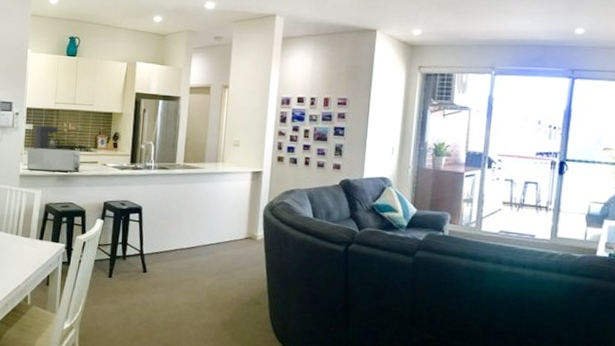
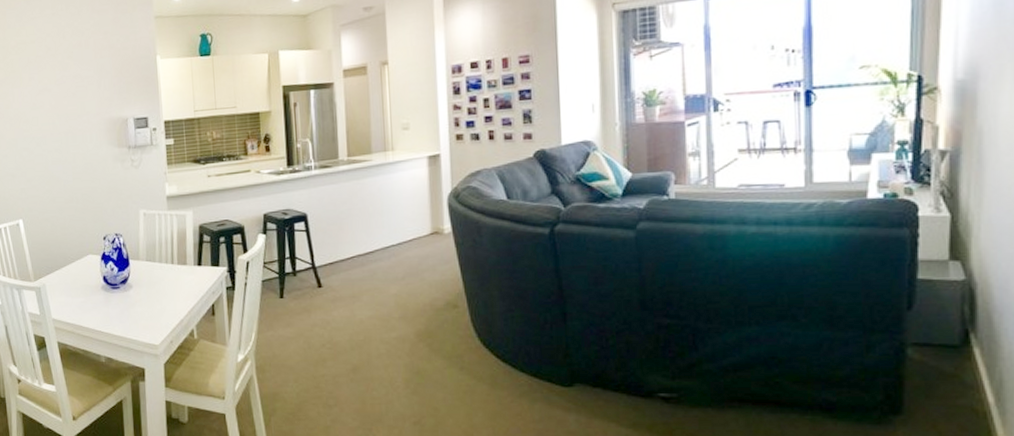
toaster: present [26,148,81,173] -> none [171,159,233,191]
coffee maker: present [33,125,60,150] -> none [176,137,206,166]

